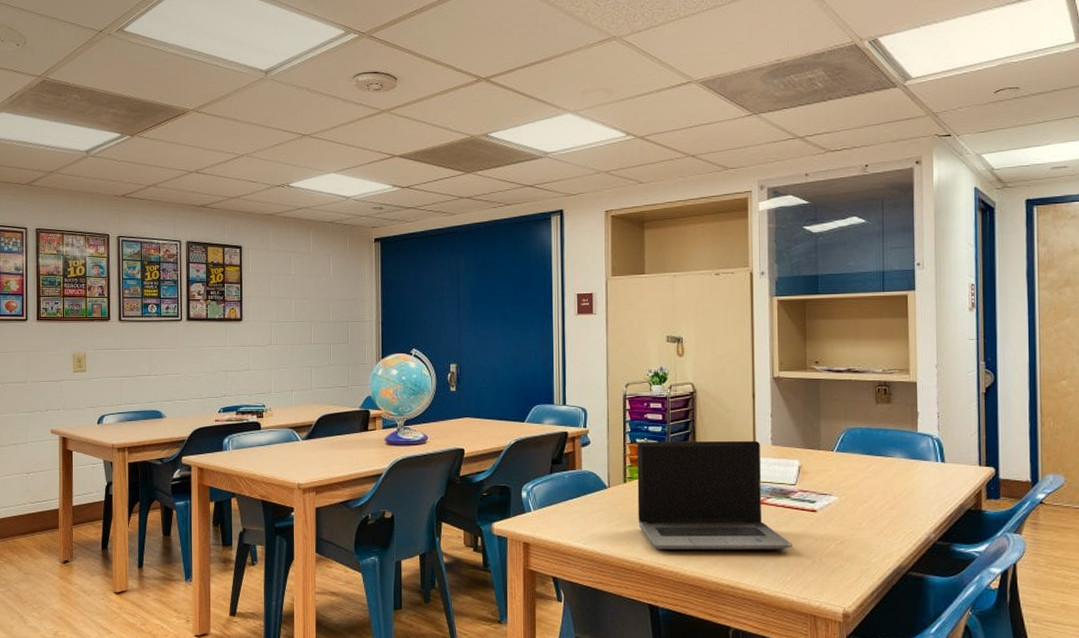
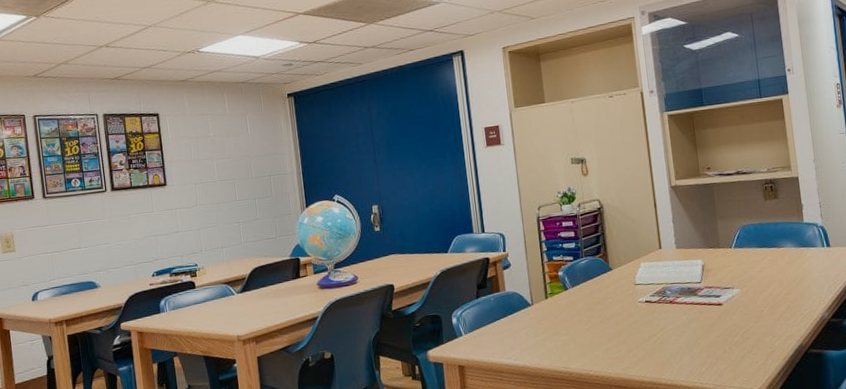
laptop computer: present [637,440,792,551] -> none [554,246,704,357]

